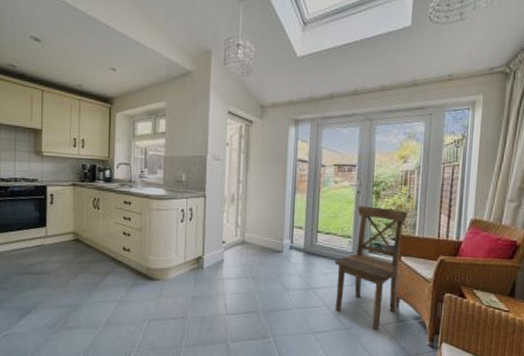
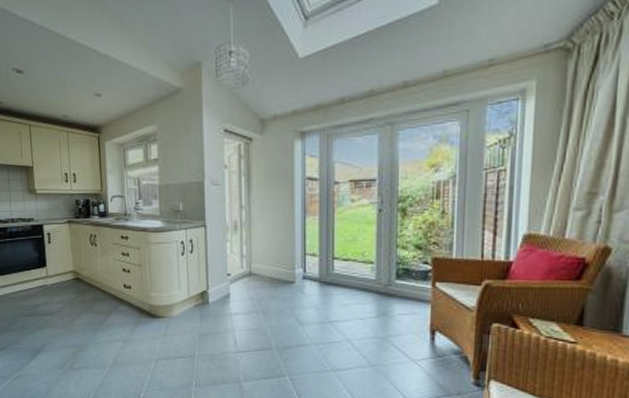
dining chair: present [334,206,408,331] -> none [355,226,443,368]

